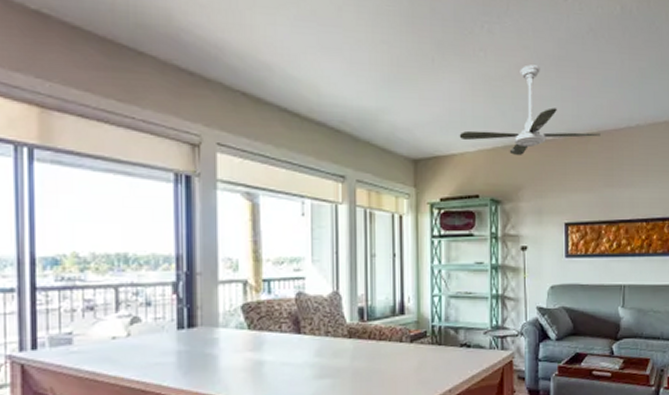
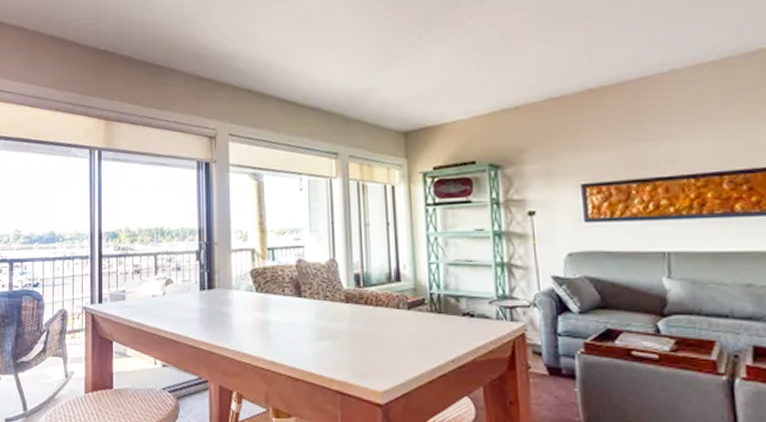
ceiling fan: present [459,65,601,156] -> none [450,24,622,119]

